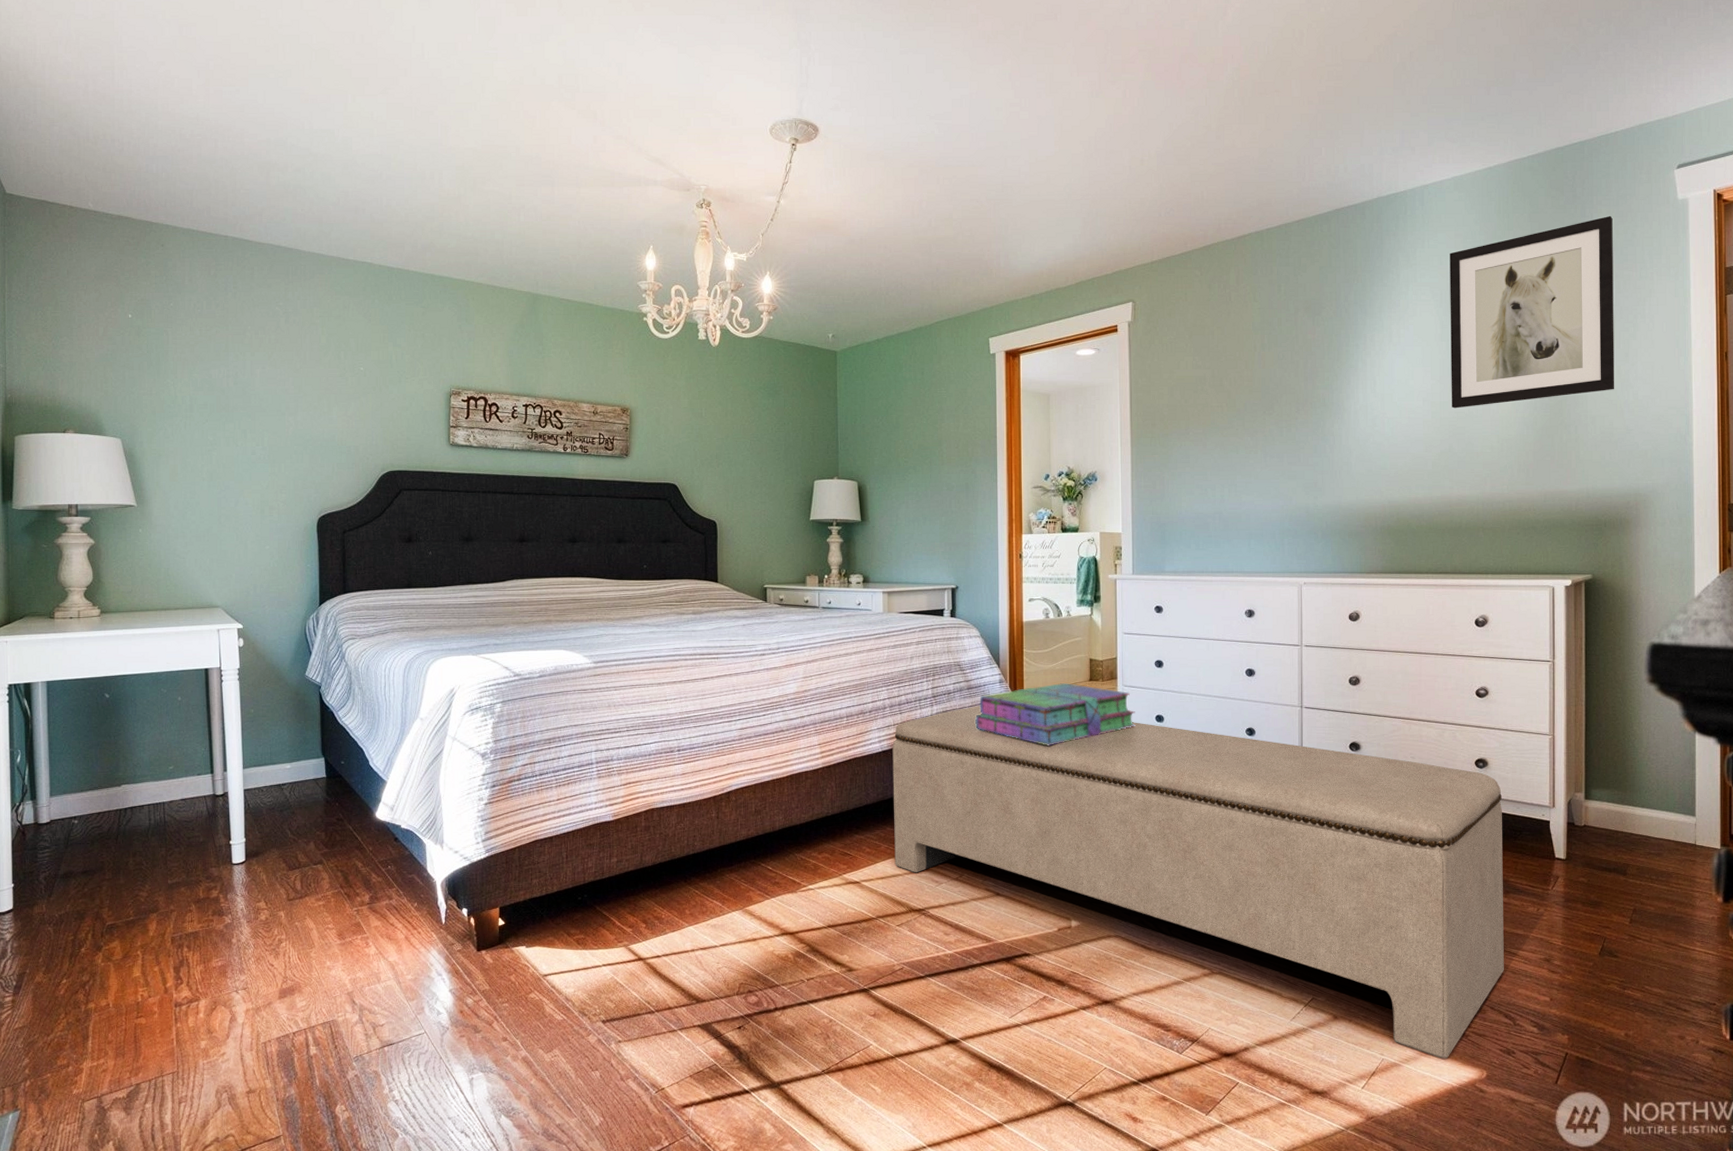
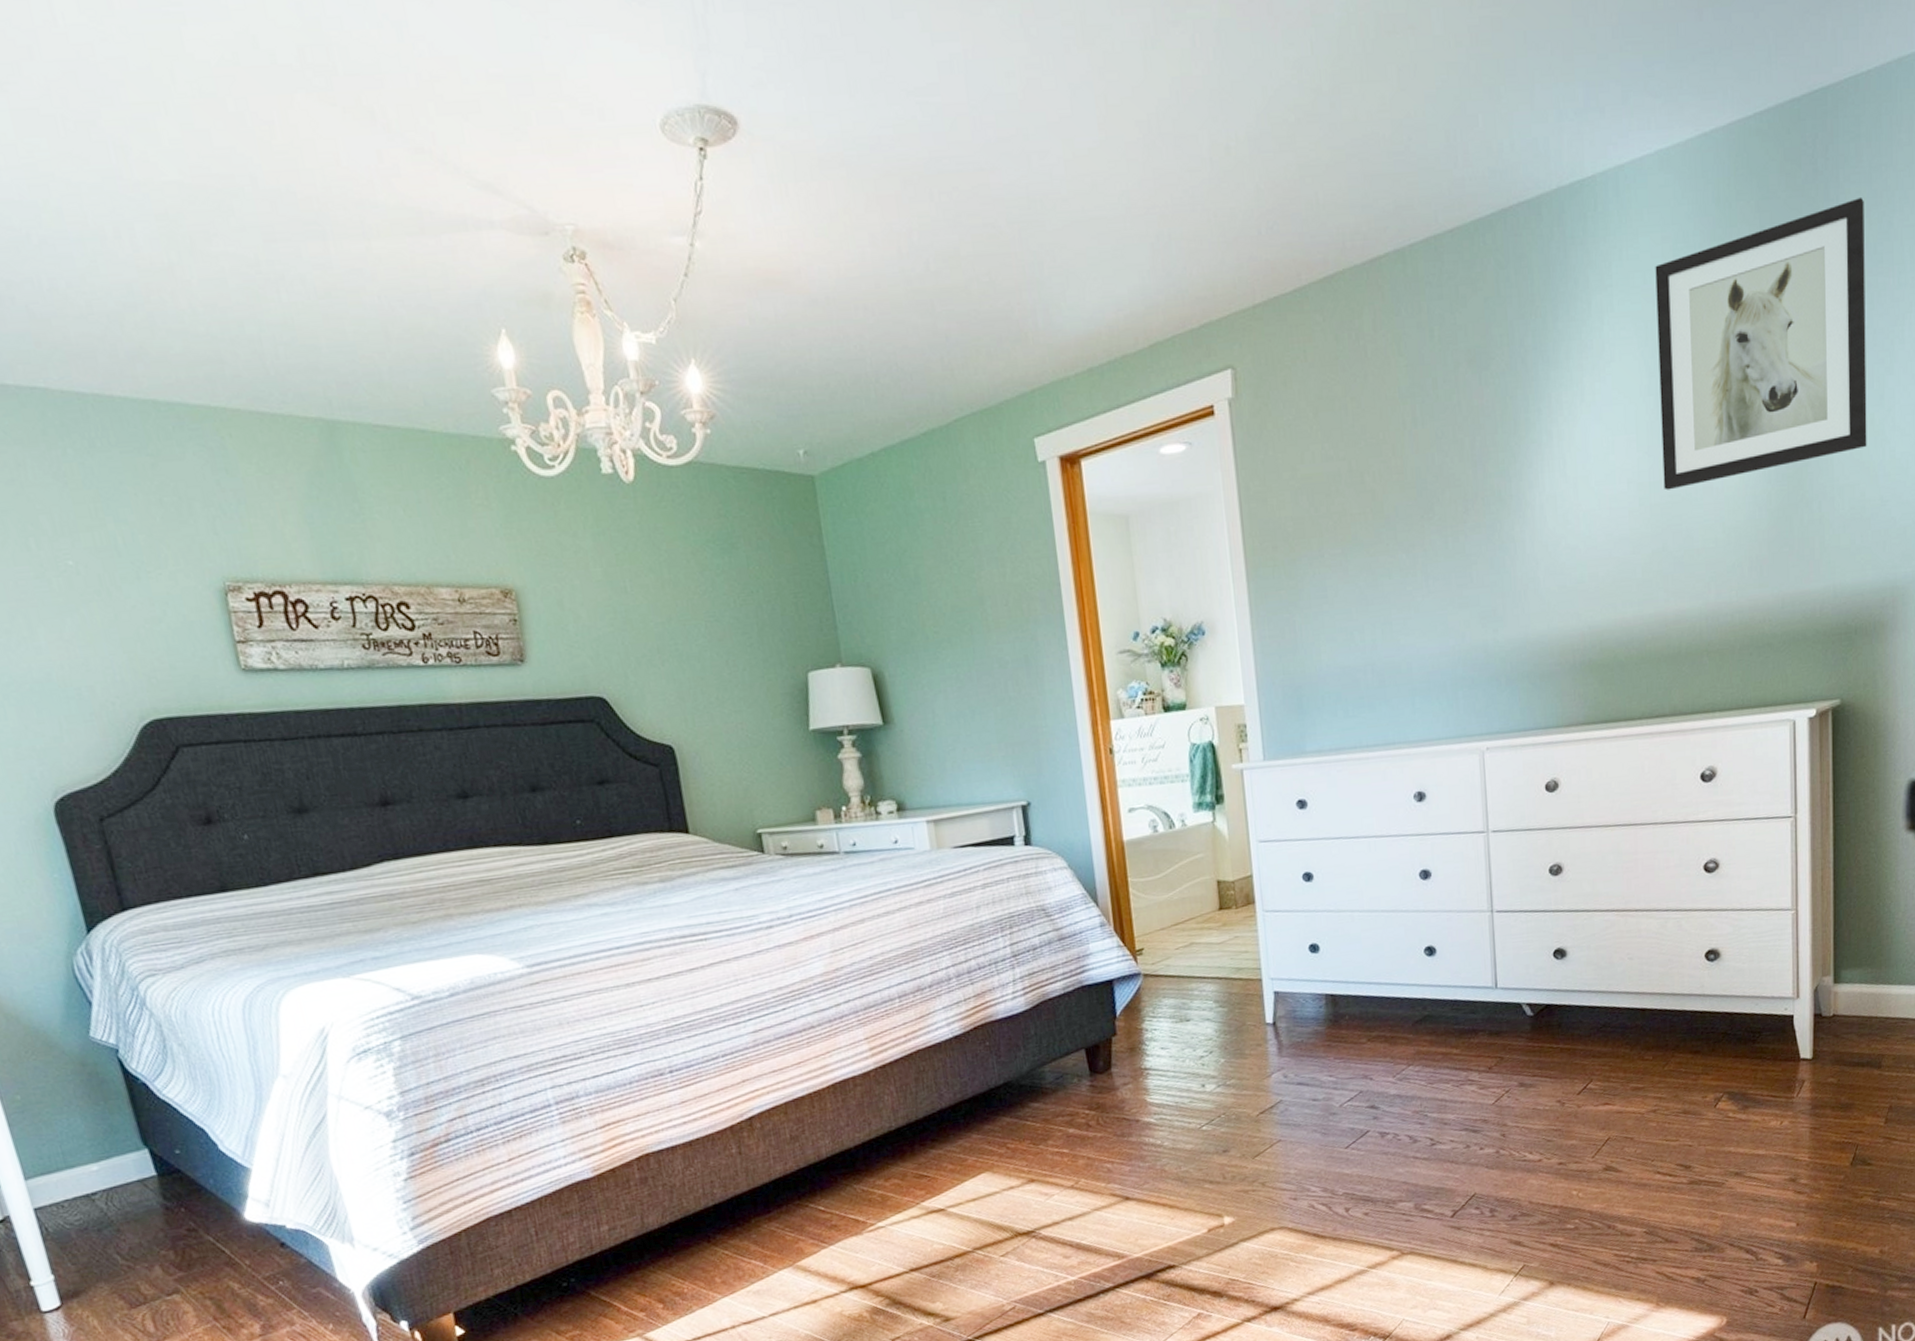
bench: present [892,706,1504,1059] -> none [966,956,1744,1312]
stack of books: present [975,683,1135,745] -> none [1073,916,1284,1002]

